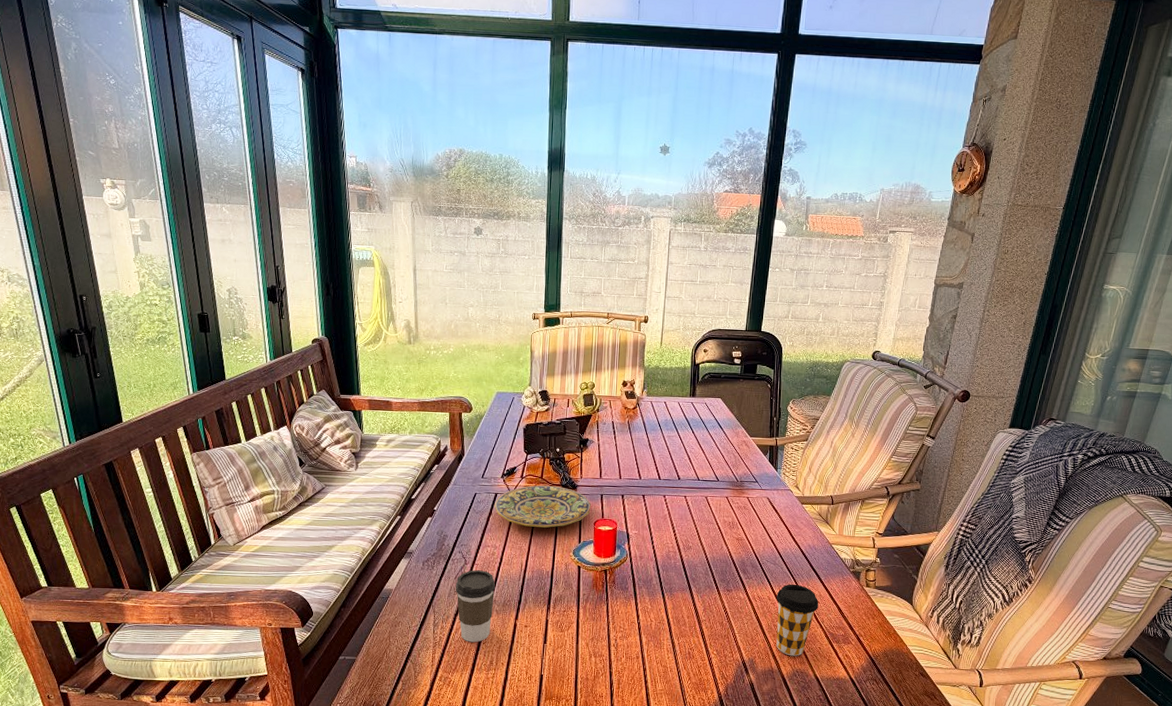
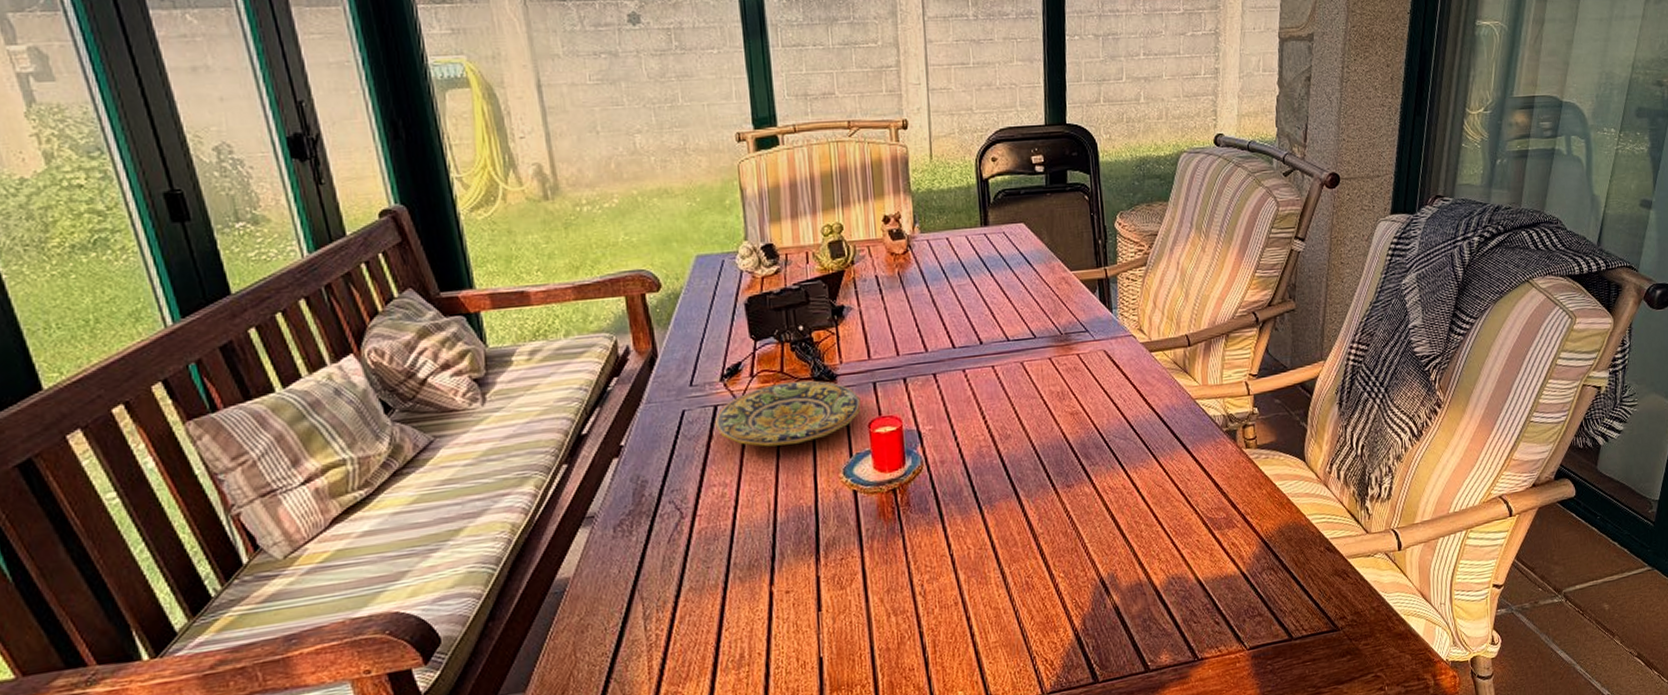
coffee cup: present [455,570,496,643] -> none [670,522,735,633]
coffee cup: present [776,584,819,656] -> none [1132,461,1190,559]

